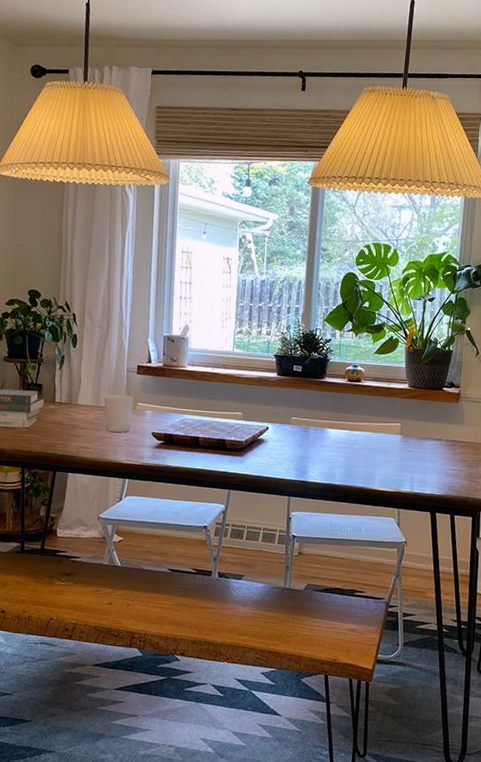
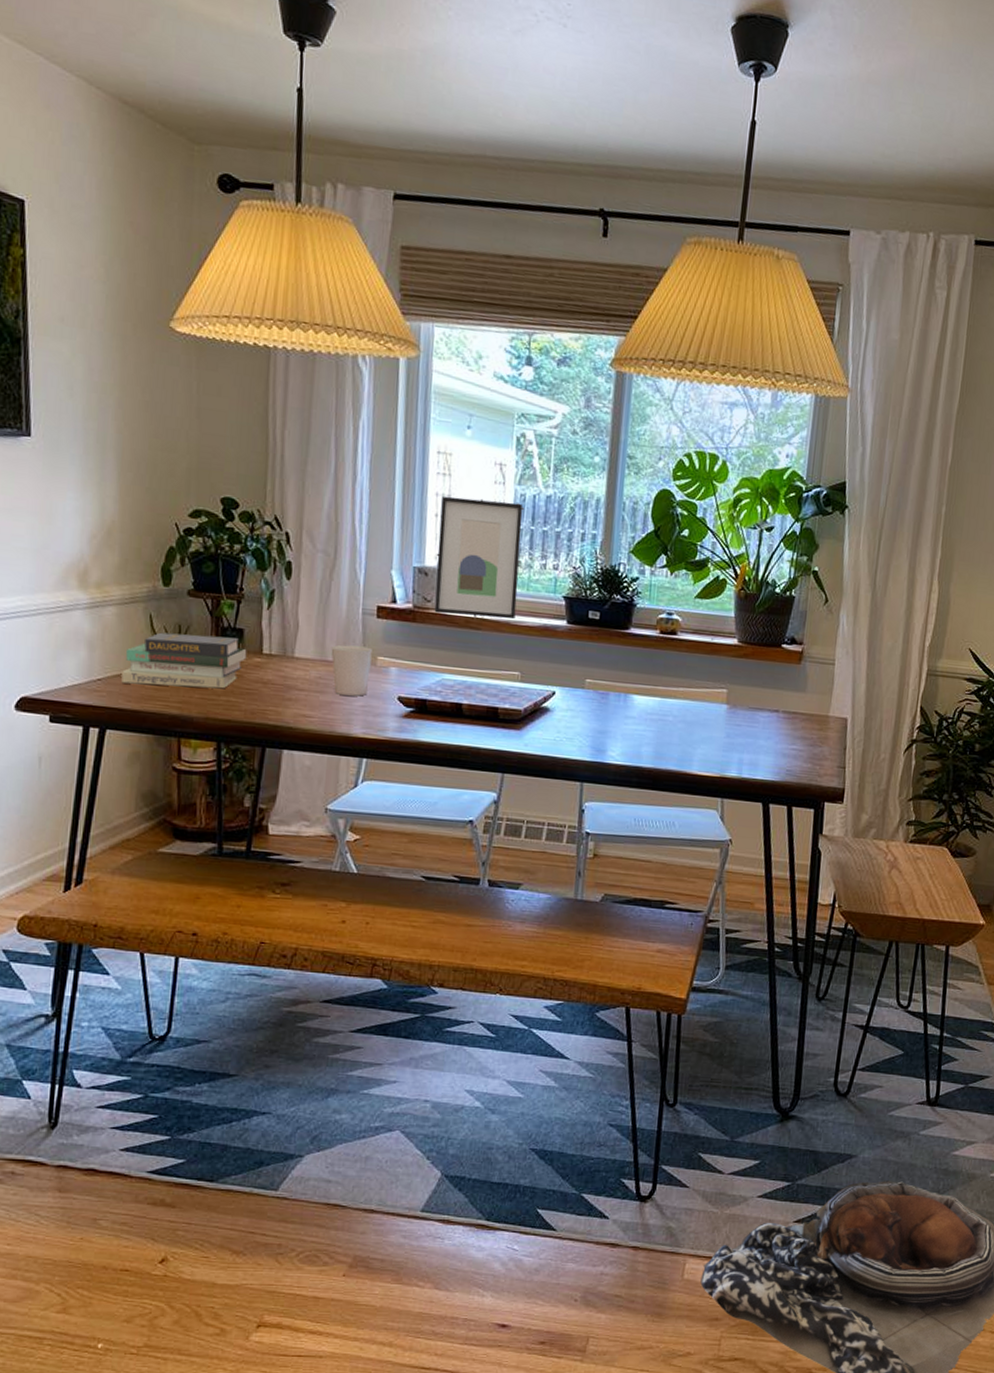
picture frame: none [179,283,245,373] -> present [434,496,525,620]

